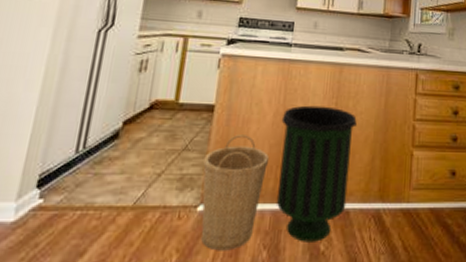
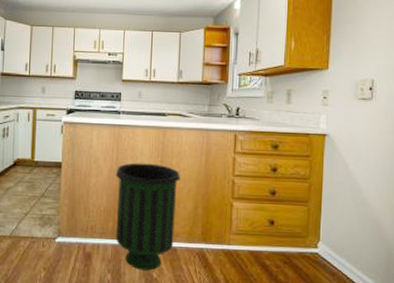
basket: present [201,135,270,251] -> none [57,186,108,272]

